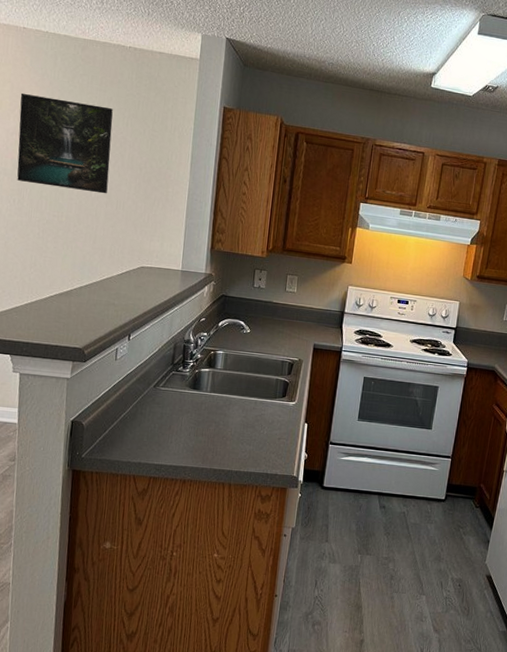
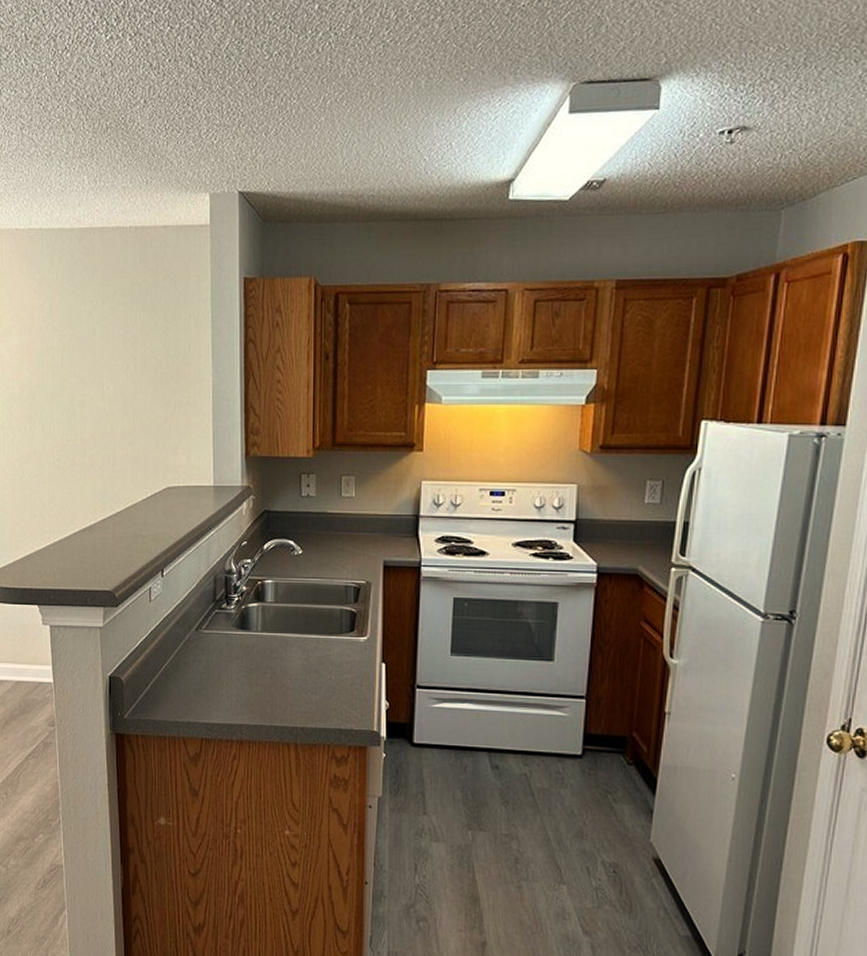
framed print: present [17,92,113,194] -> none [20,303,122,407]

